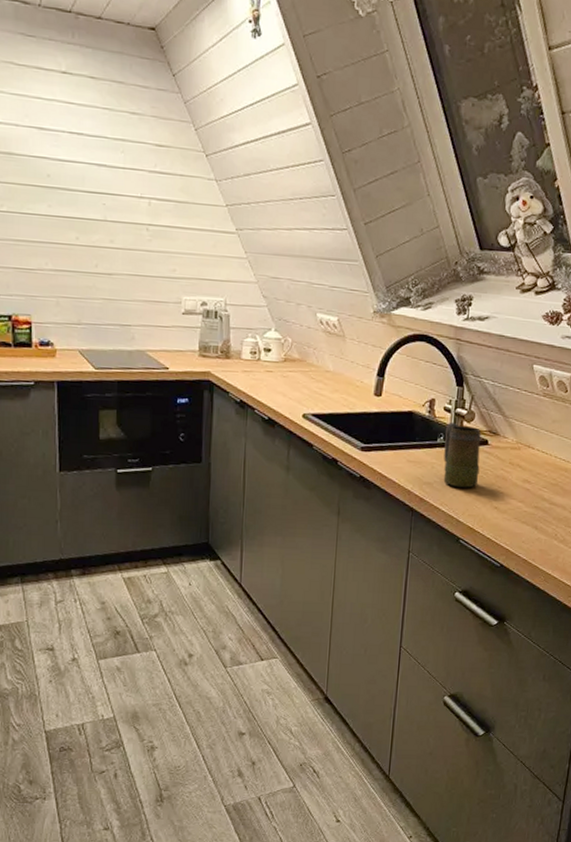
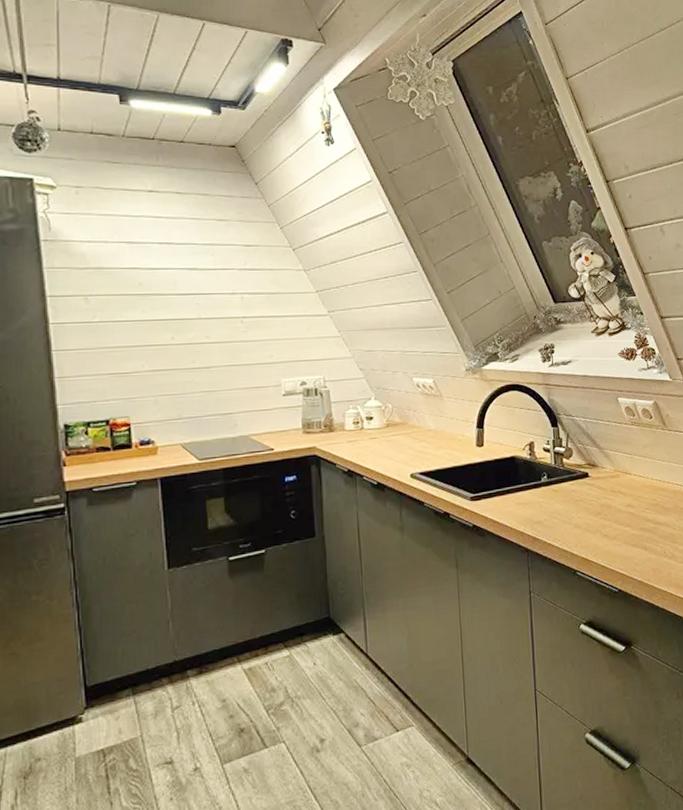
mug: present [443,422,482,488] -> none [547,460,586,522]

